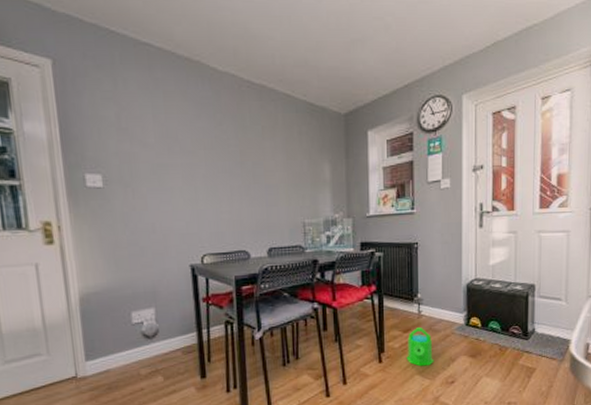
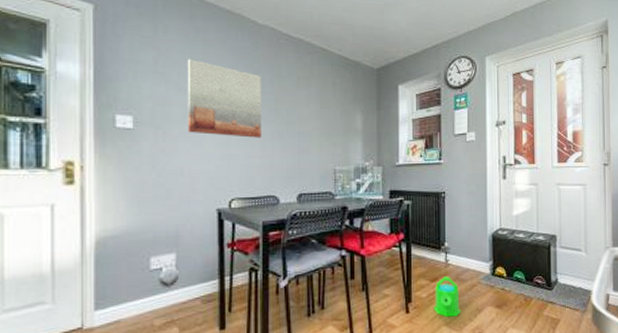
wall art: none [149,112,229,193] -> present [187,58,261,138]

